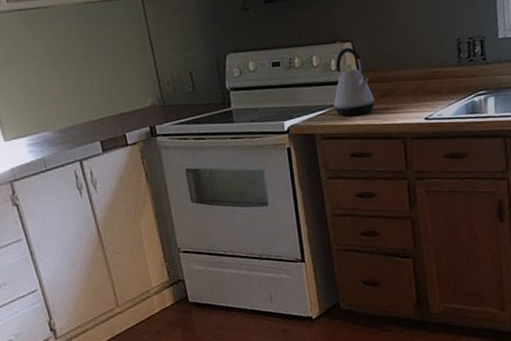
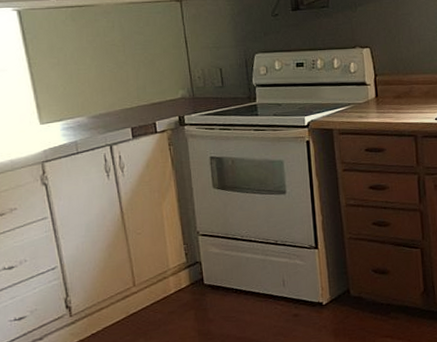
kettle: present [333,47,374,117] -> none [351,53,389,114]

